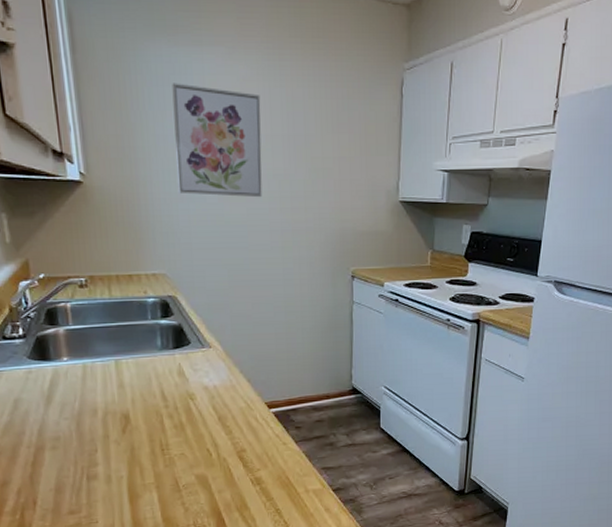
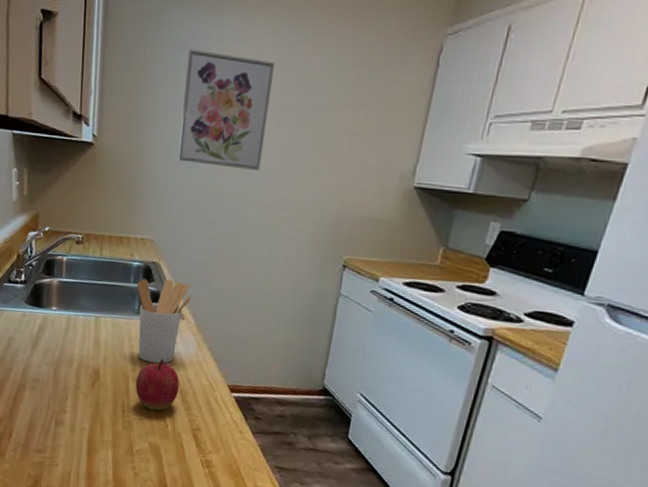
utensil holder: none [156,311,216,396] -> present [137,278,192,364]
apple: none [170,390,217,443] -> present [135,359,180,411]

